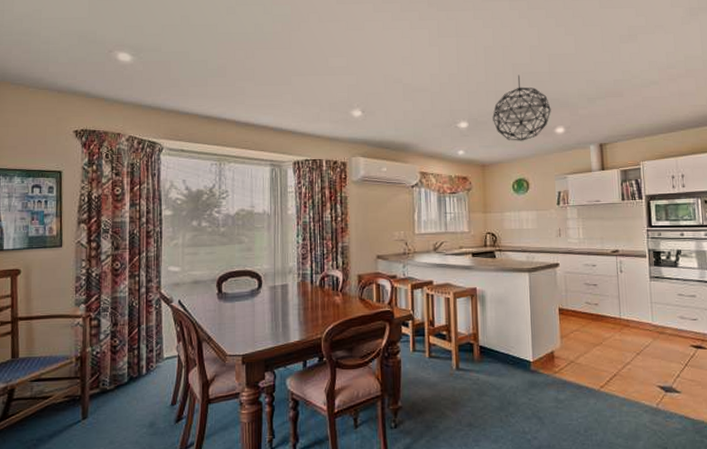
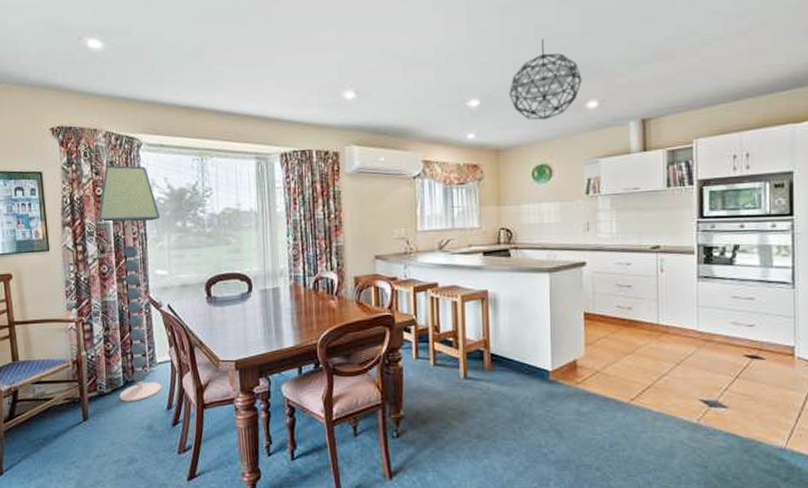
floor lamp: none [115,167,176,398] -> present [98,165,161,401]

